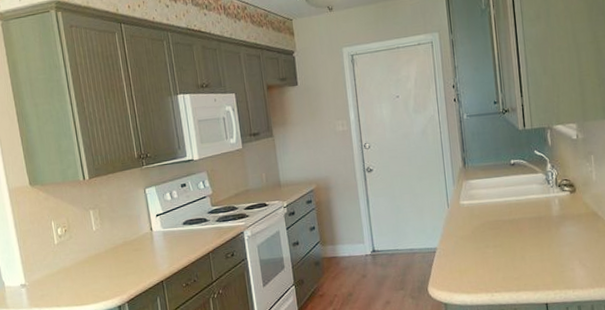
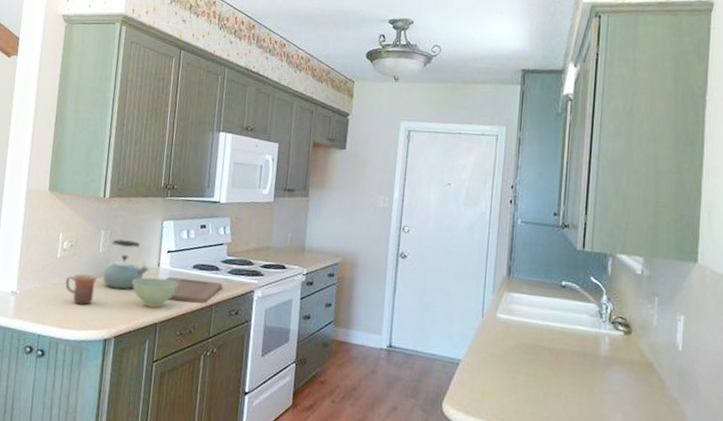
mug: none [68,252,99,282] -> present [65,273,98,306]
kettle: none [101,212,145,261] -> present [102,239,151,290]
bowl: none [131,239,174,269] -> present [132,277,178,308]
cutting board: none [160,232,214,257] -> present [165,277,223,304]

